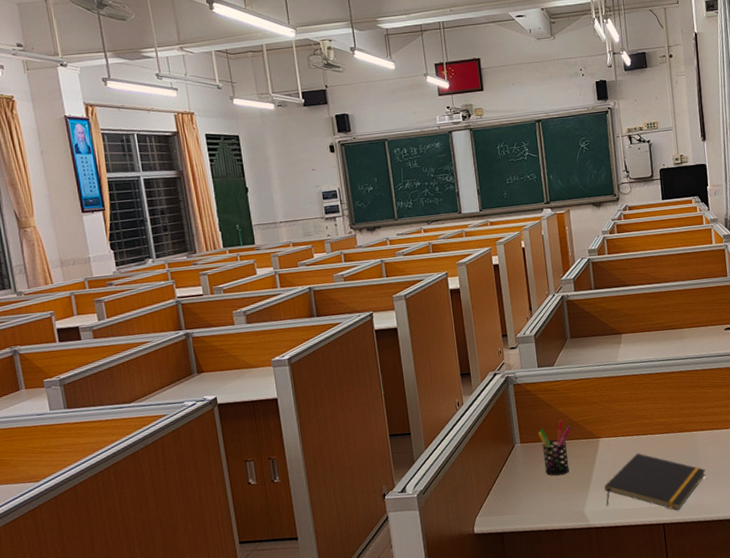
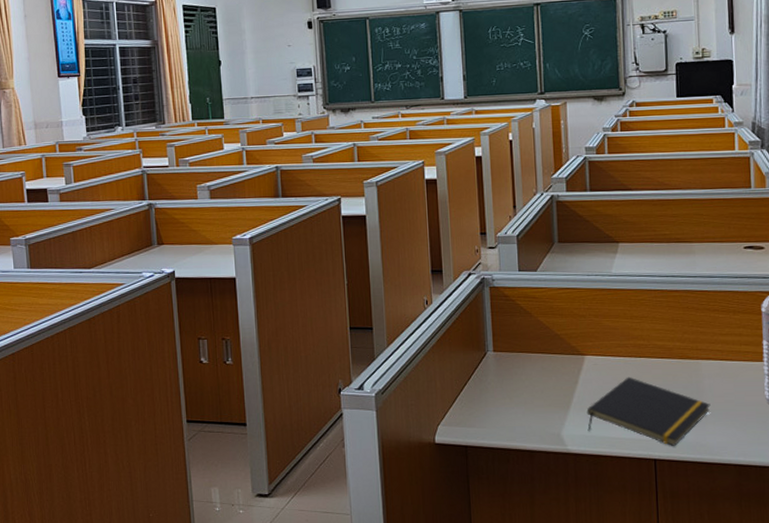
pen holder: present [538,420,572,476] -> none [513,331,553,391]

